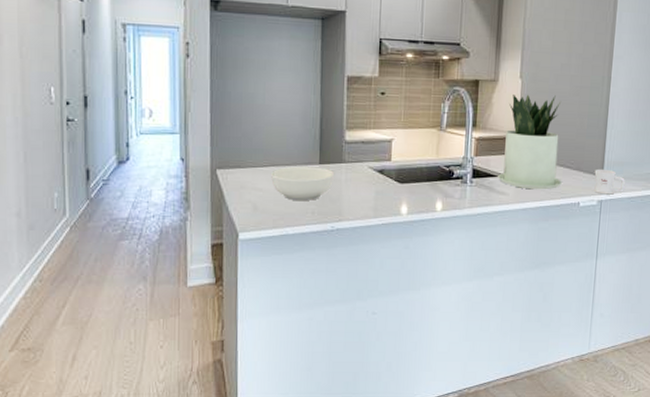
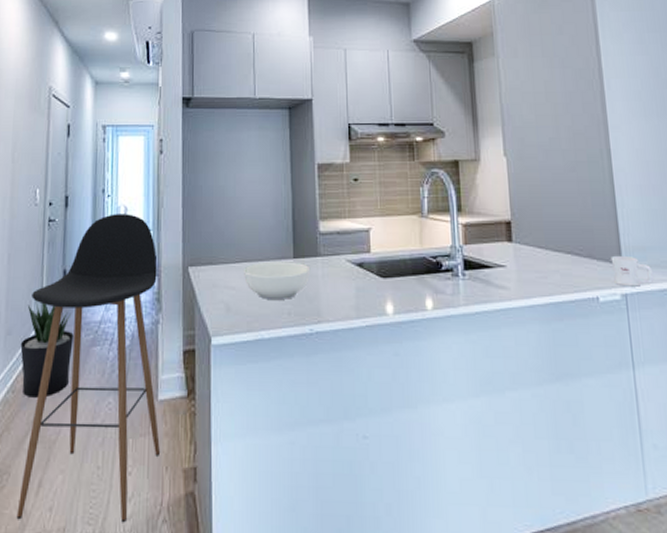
planter: none [45,198,100,286] -> present [20,300,74,398]
bar stool: none [53,116,191,387] -> present [16,214,161,523]
planter: present [498,94,562,190] -> none [494,173,573,283]

